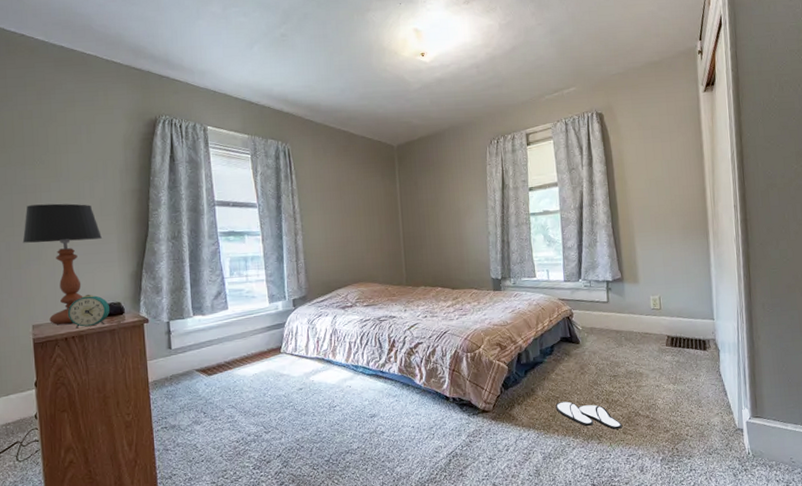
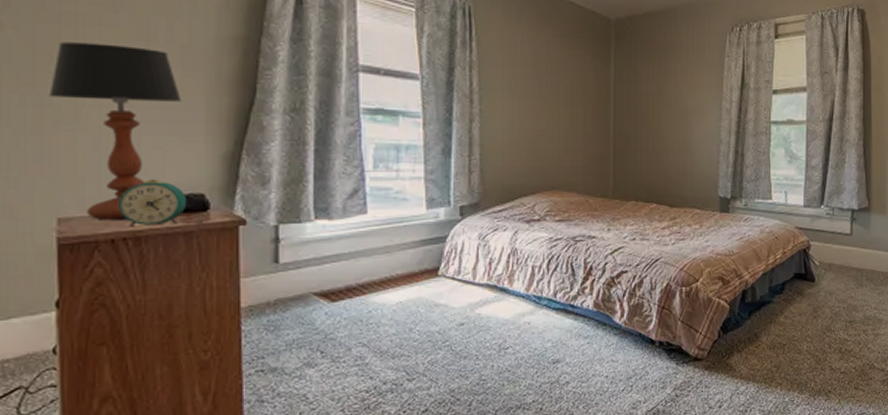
slippers: present [555,401,623,429] -> none [781,350,855,384]

